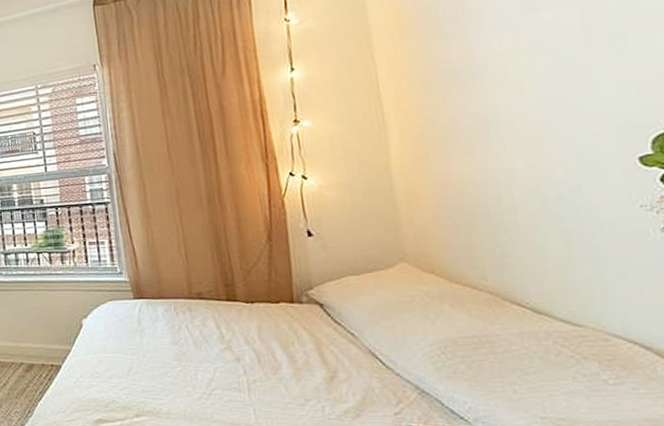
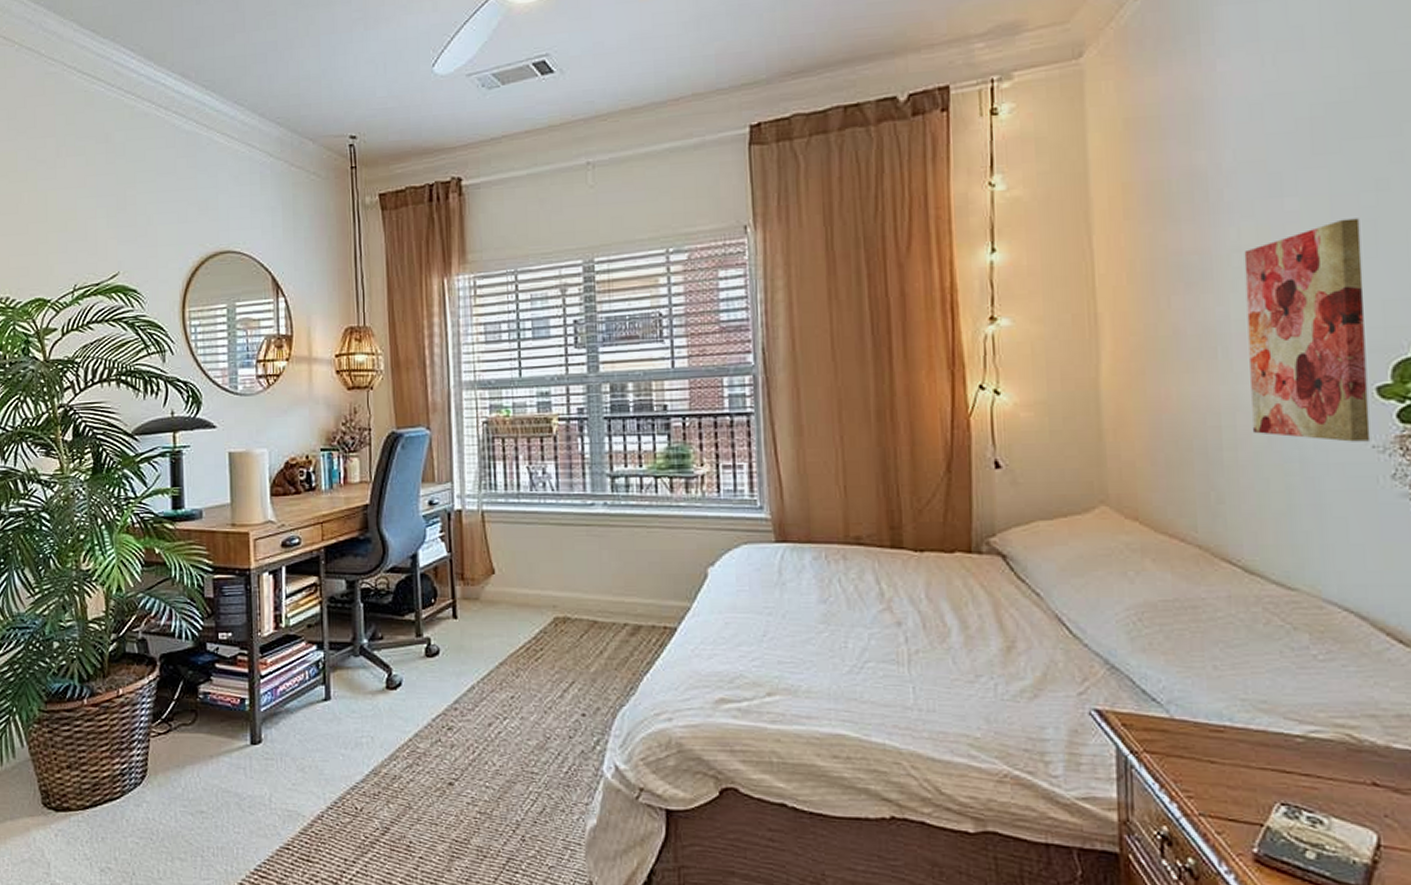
wall art: none [506,22,638,203] -> present [1244,218,1371,442]

